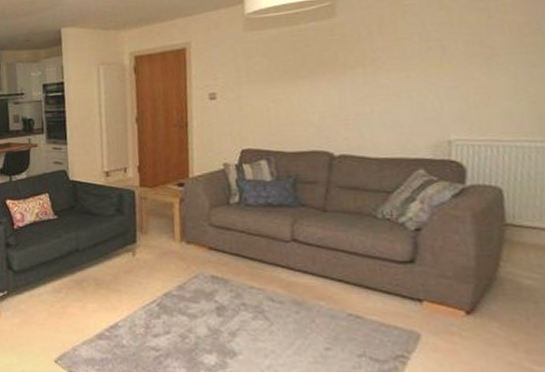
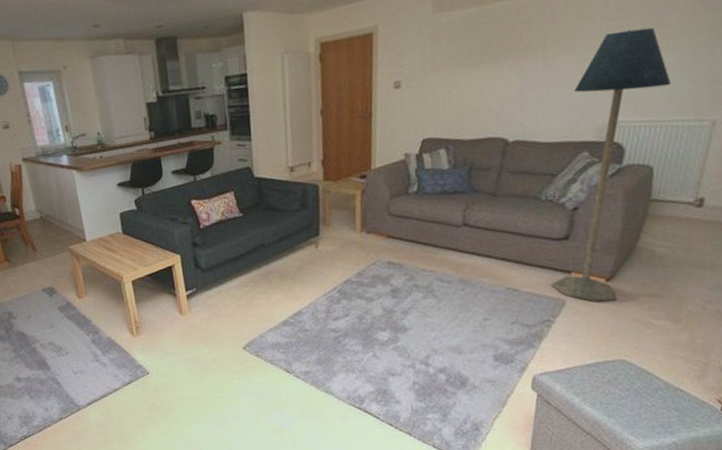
floor lamp: none [400,48,508,337] -> present [551,27,671,301]

